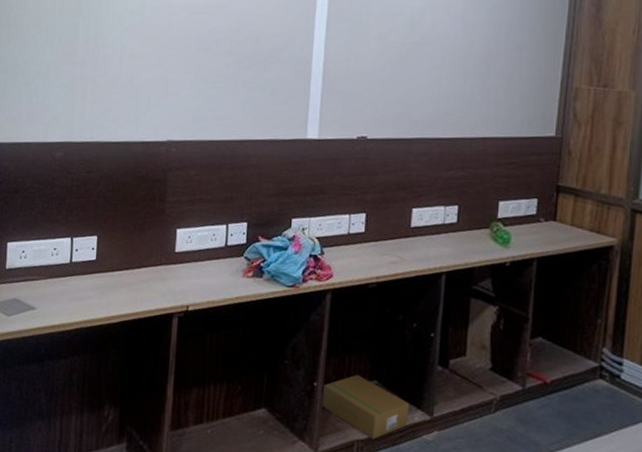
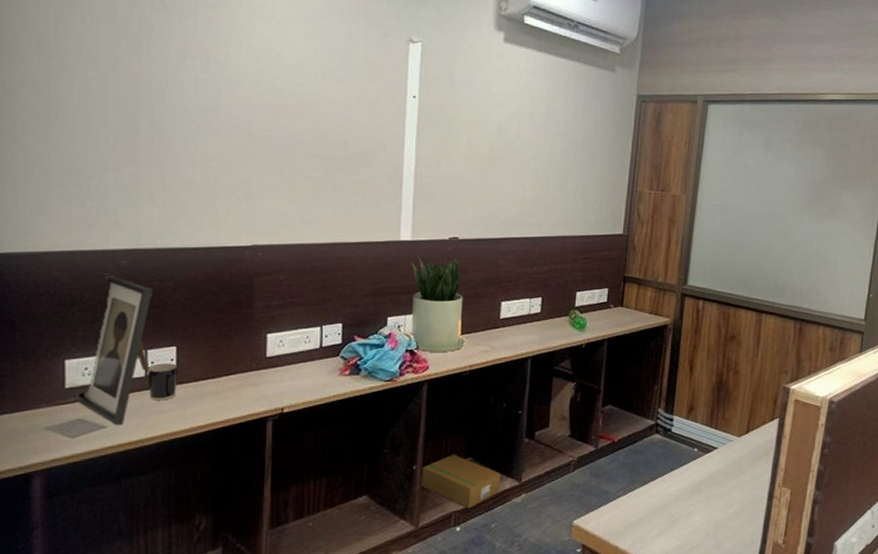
picture frame: none [13,164,81,309] -> present [75,273,152,426]
mug: none [71,251,97,288] -> present [147,363,177,401]
planter: none [314,155,373,260] -> present [410,256,466,352]

